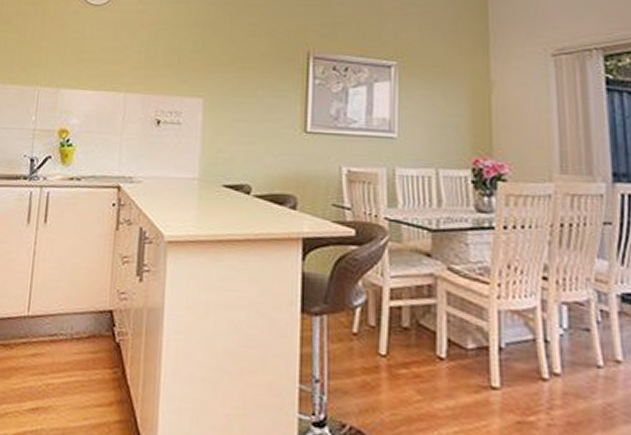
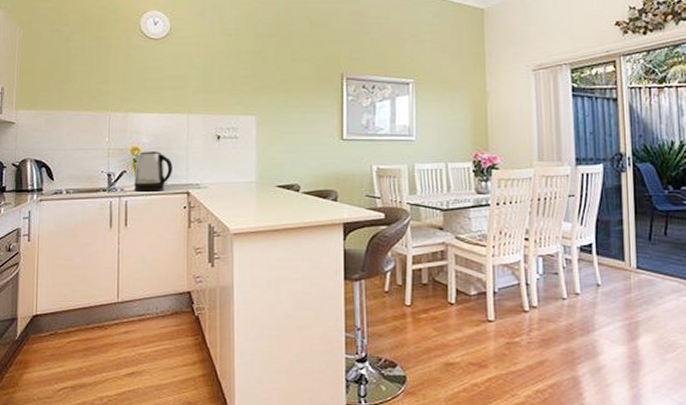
kettle: none [58,133,104,183] -> present [134,150,172,192]

